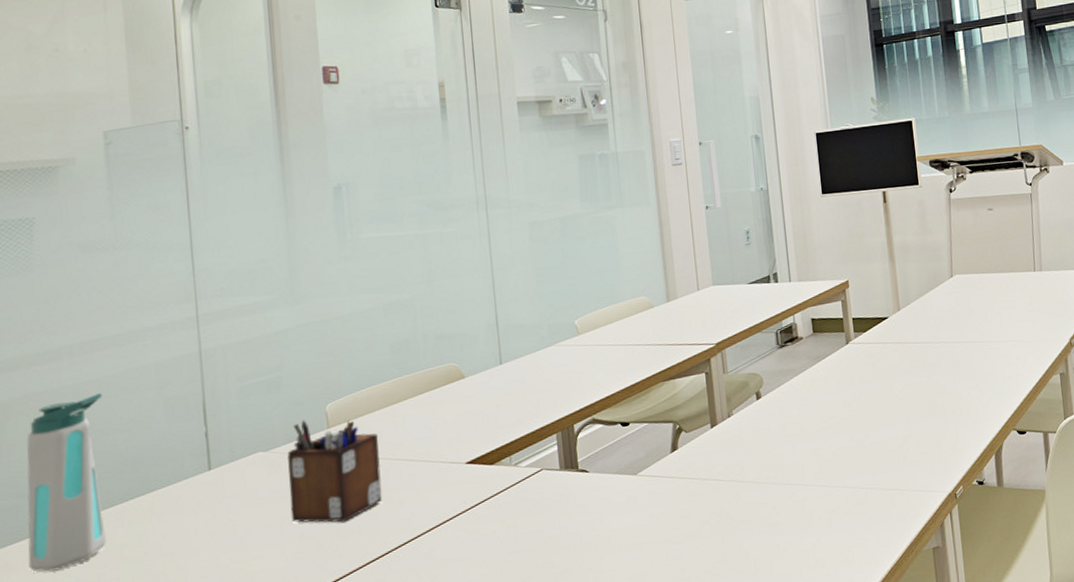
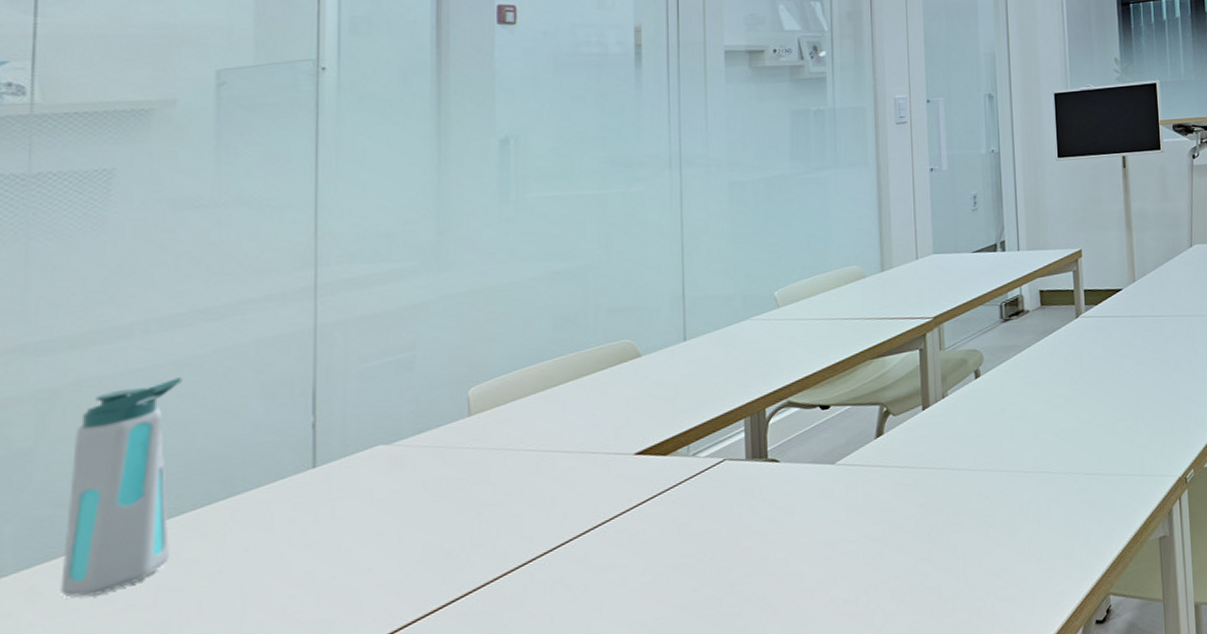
desk organizer: present [286,420,383,523] -> none [413,406,531,528]

